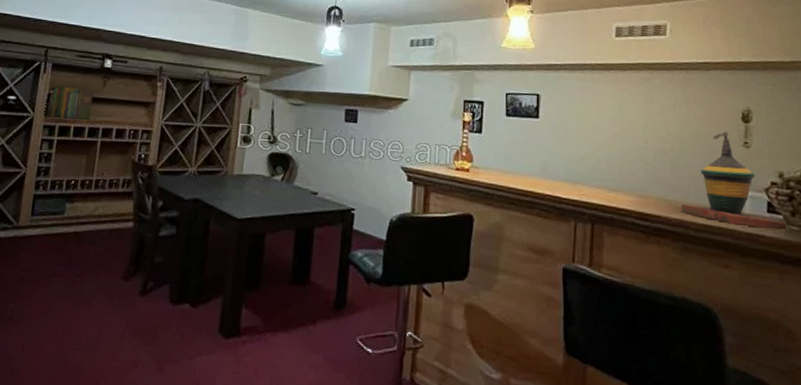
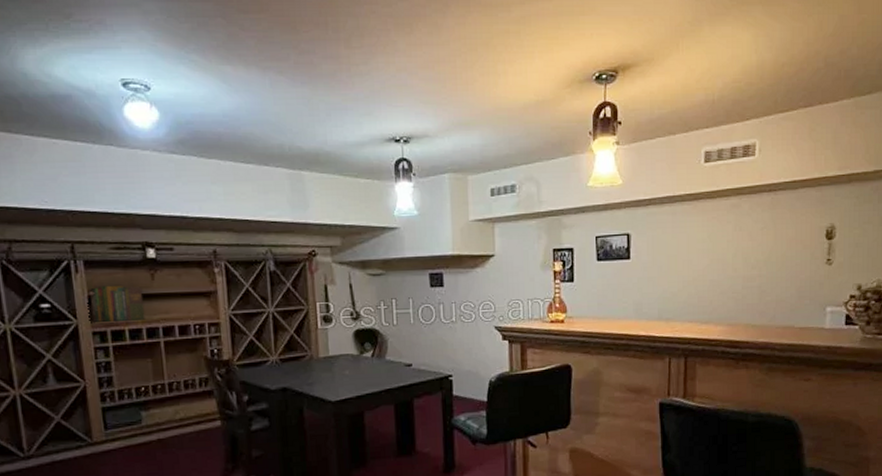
decorative basket: present [680,131,787,230] -> none [767,251,862,341]

